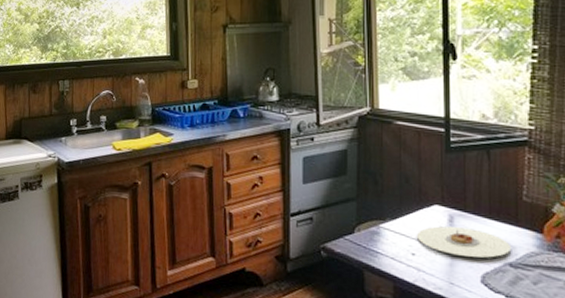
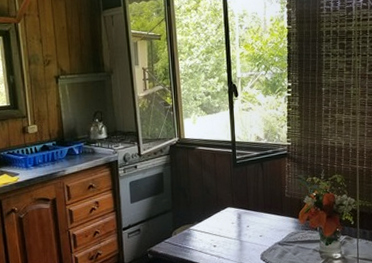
plate: present [417,226,510,258] -> none [217,221,279,242]

